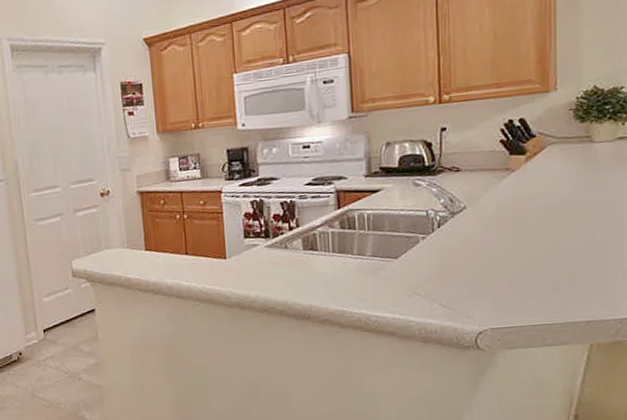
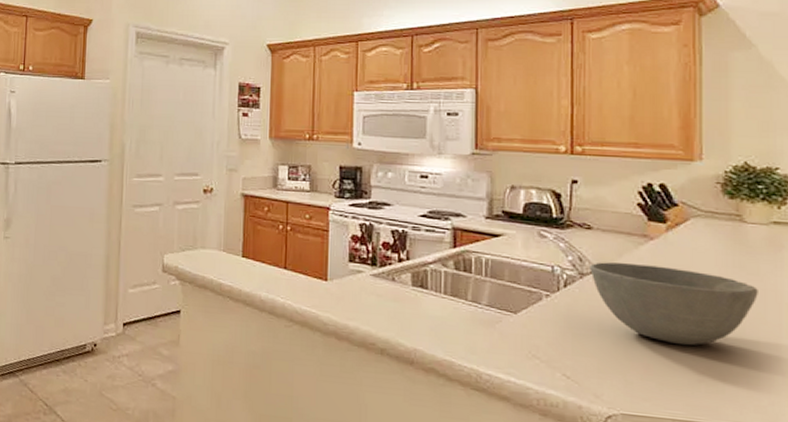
bowl: none [460,194,605,262] -> present [590,262,758,346]

